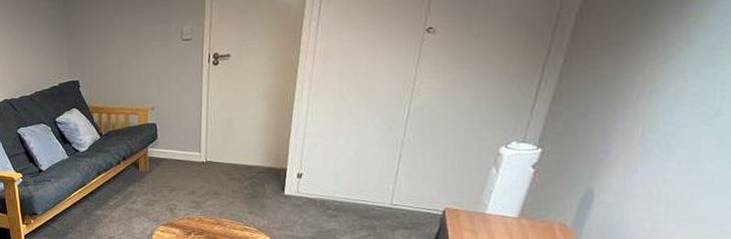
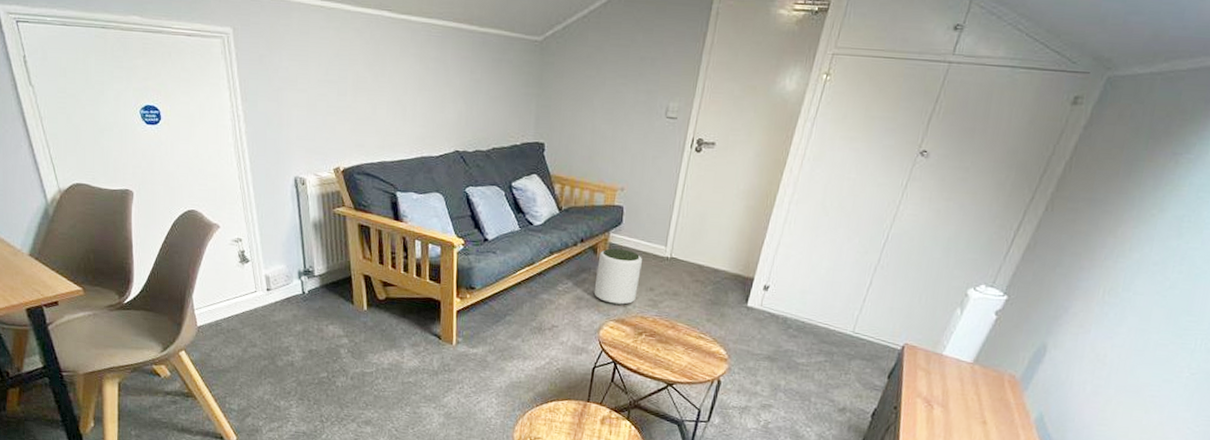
plant pot: none [141,160,181,210] -> present [594,248,642,305]

